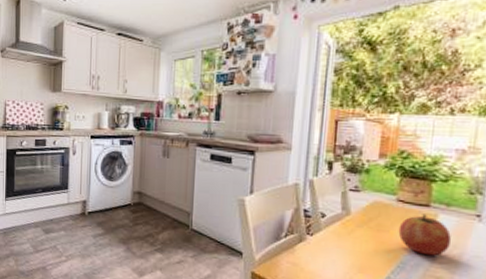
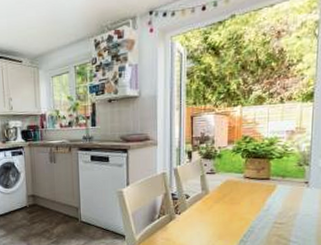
fruit: present [398,214,451,256] -> none [247,186,287,219]

